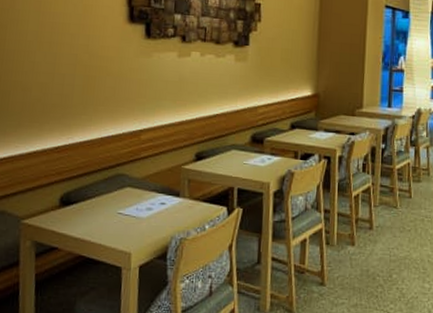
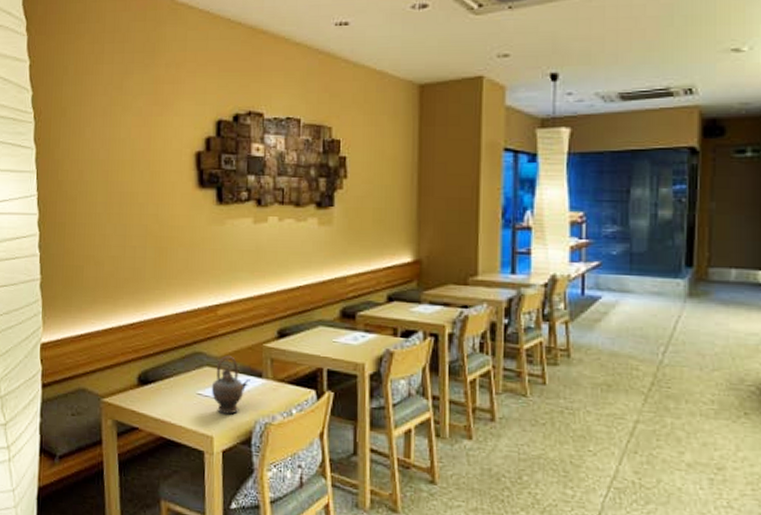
teapot: none [131,177,169,232] -> present [211,356,250,415]

